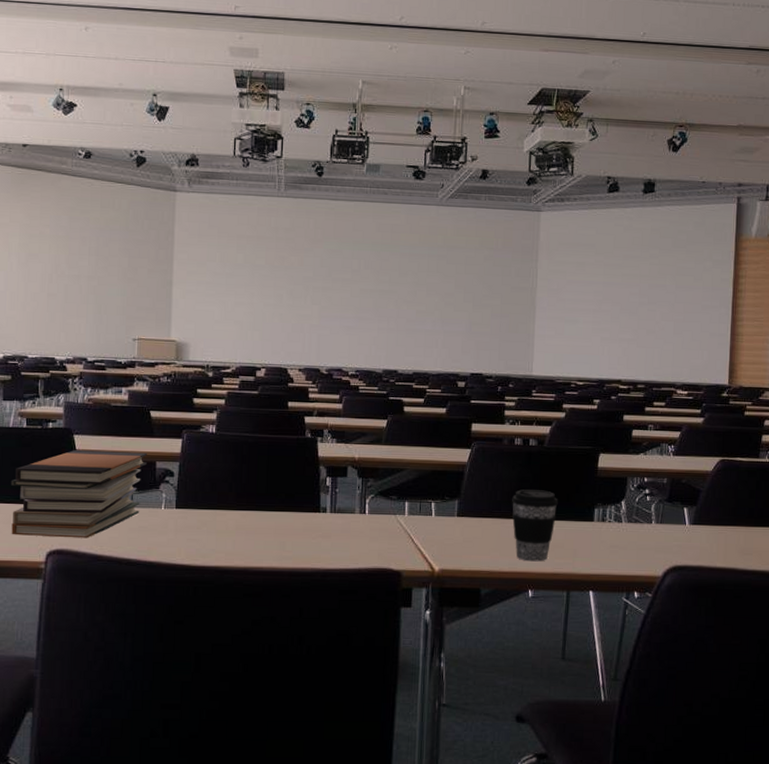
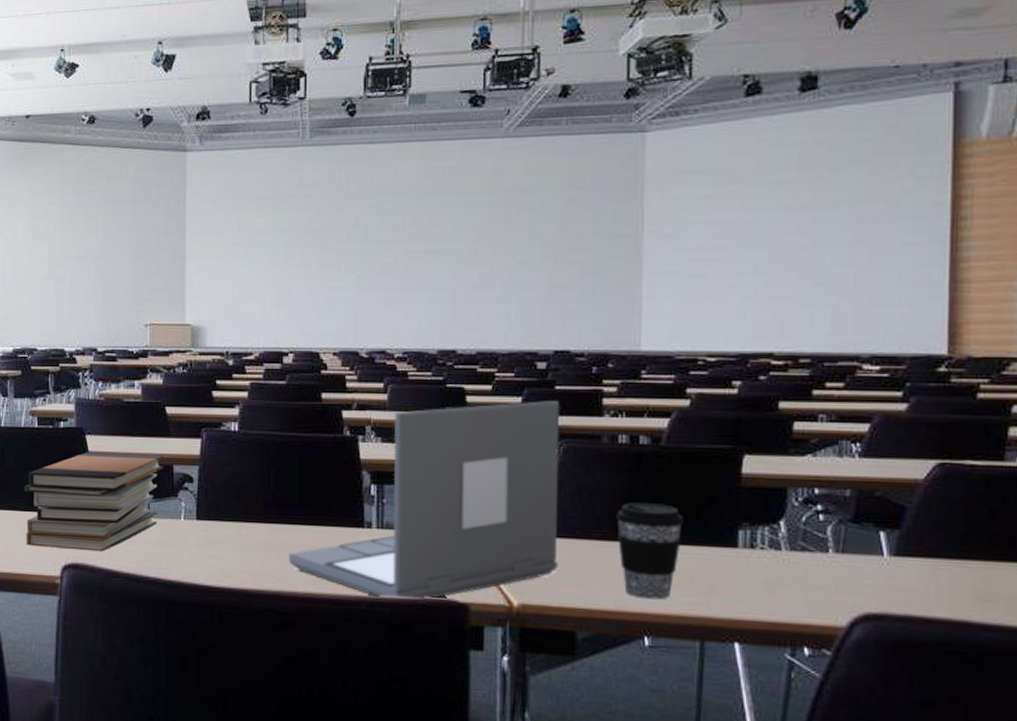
laptop: none [256,411,474,570] -> present [288,401,560,601]

